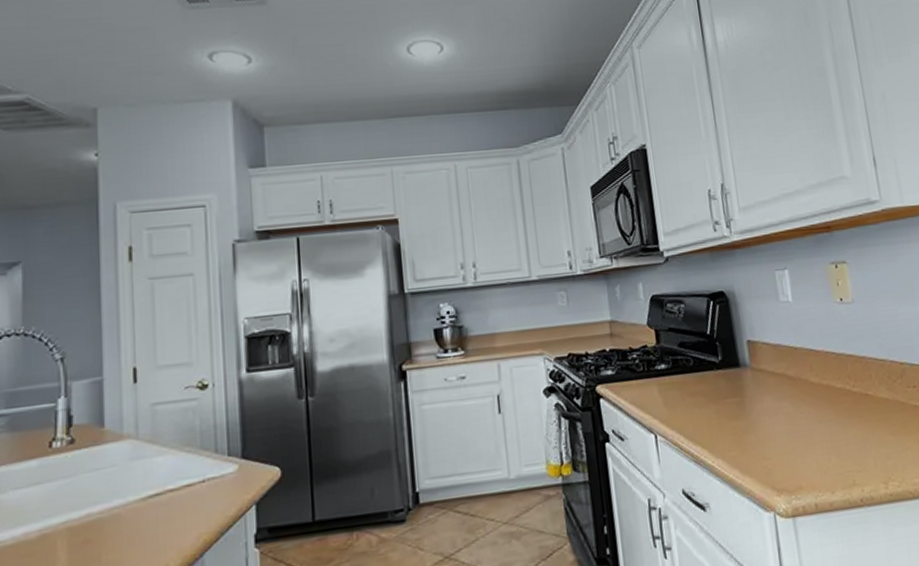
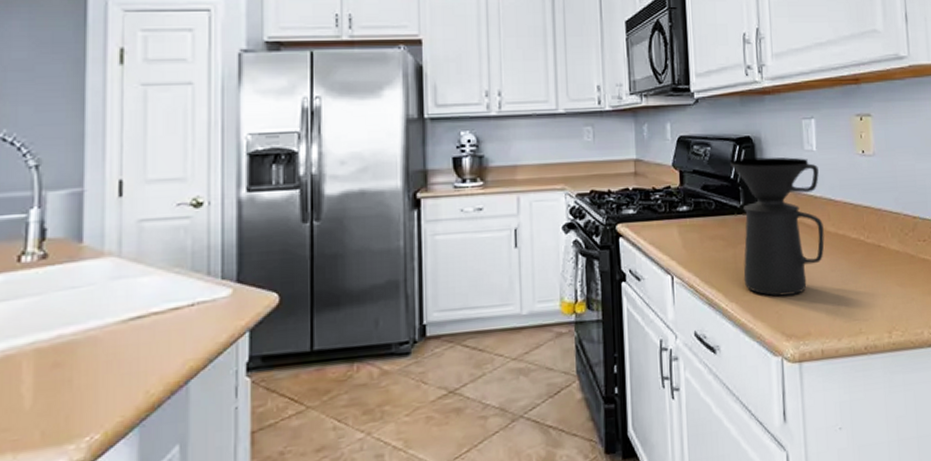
coffee maker: none [705,309,809,451] -> present [730,157,825,296]

